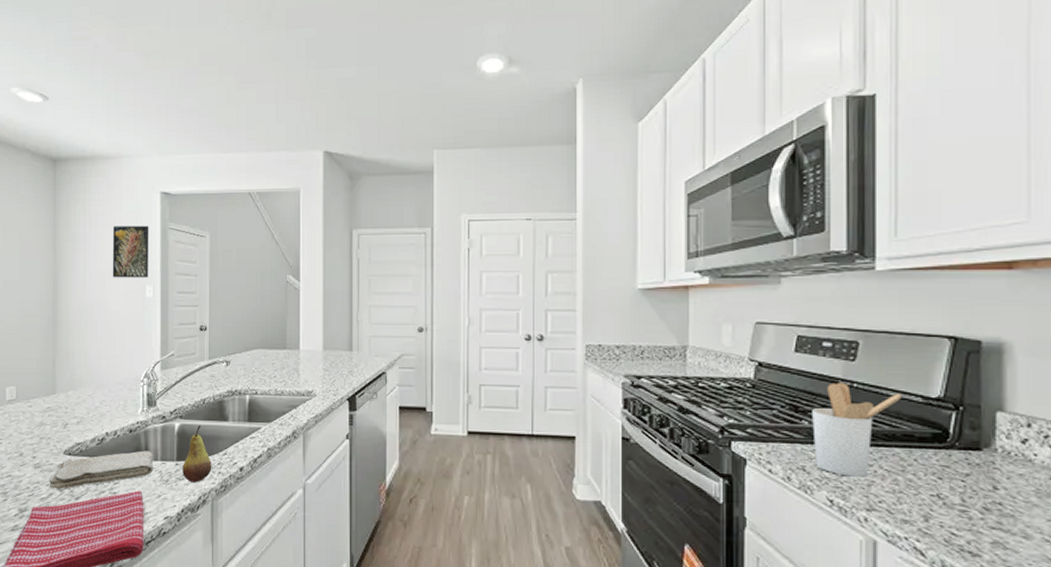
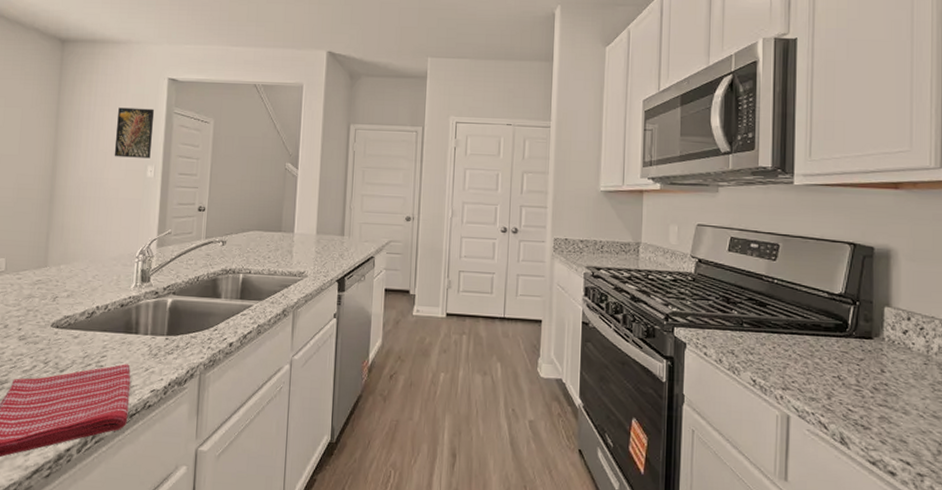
washcloth: present [49,450,153,490] -> none [33,325,144,363]
fruit: present [182,425,212,483] -> none [172,301,202,357]
utensil holder: present [812,383,901,477] -> none [740,279,812,360]

